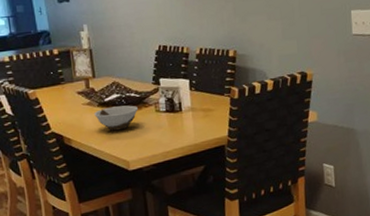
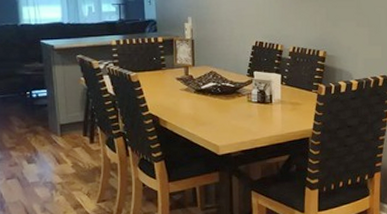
bowl: present [94,105,138,131] -> none [190,94,231,117]

